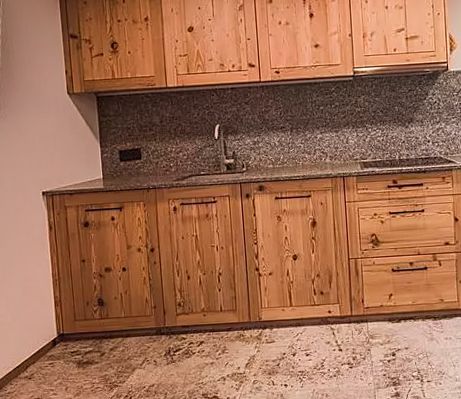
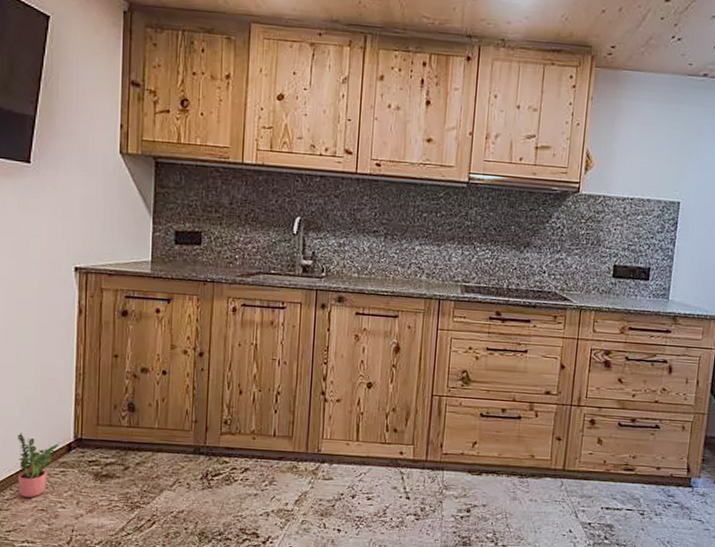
potted plant: none [11,335,46,389] -> present [17,433,59,497]

